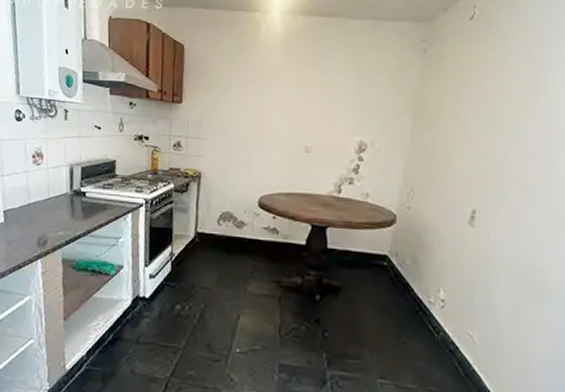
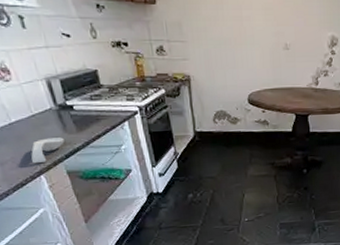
spoon rest: none [35,222,69,247] -> present [31,137,64,164]

